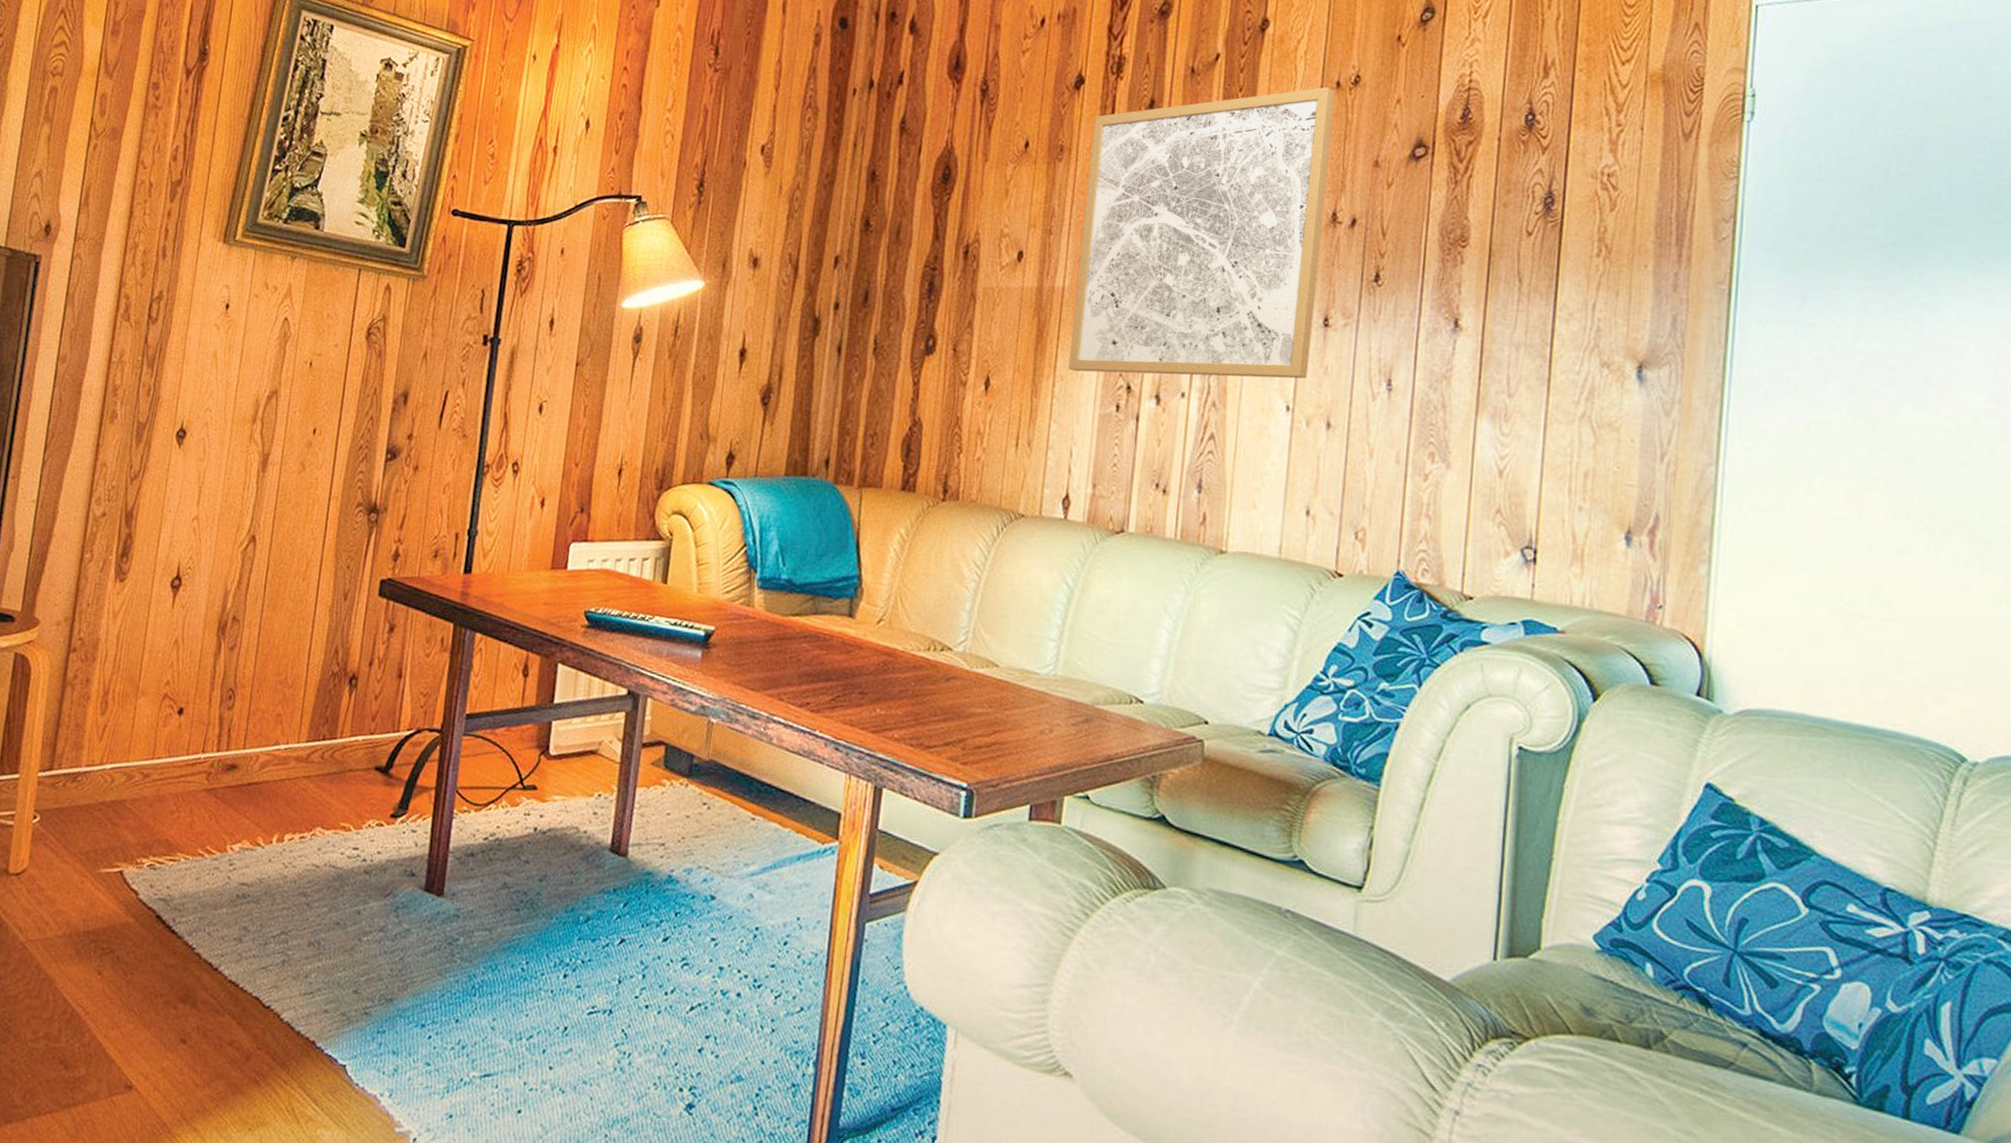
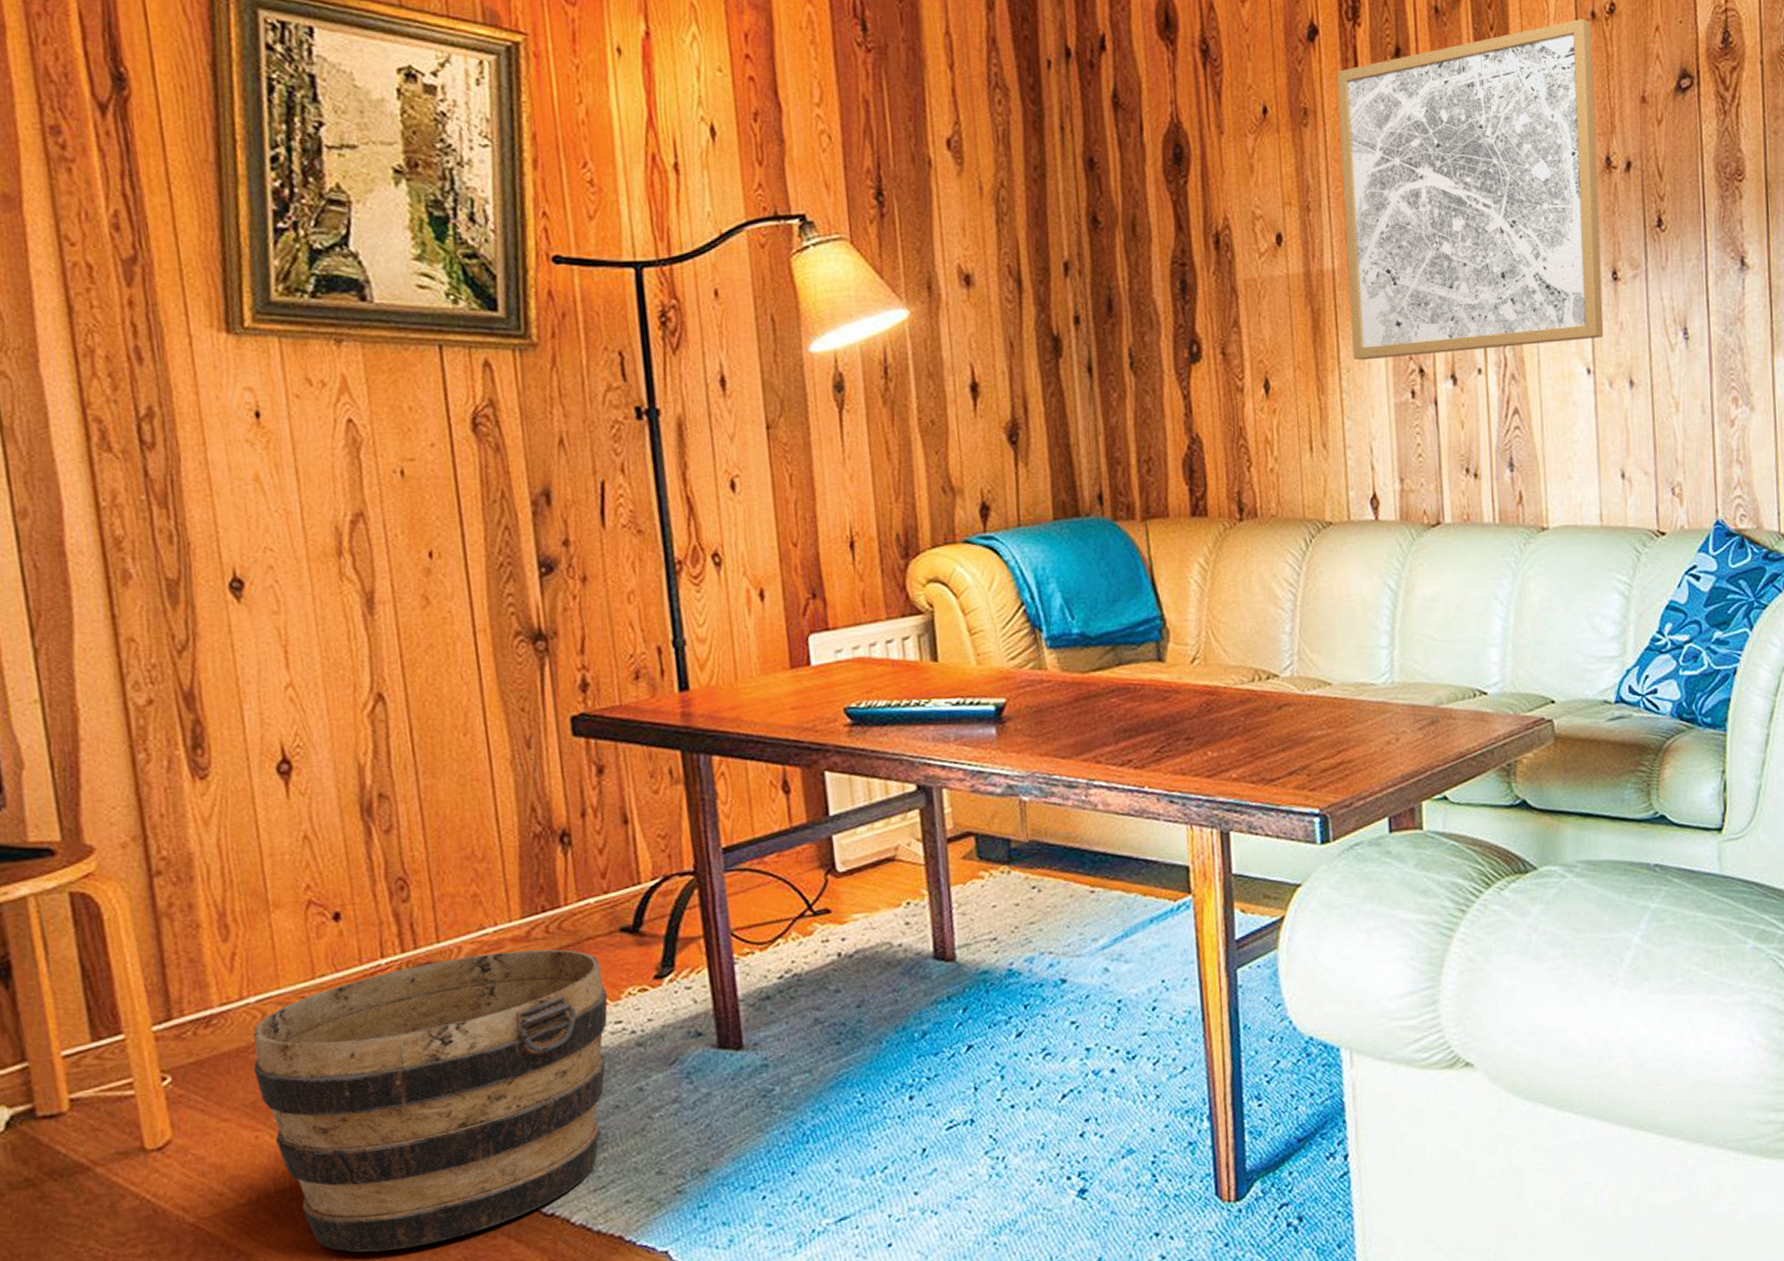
bucket: none [94,764,354,1008] -> present [253,949,608,1253]

